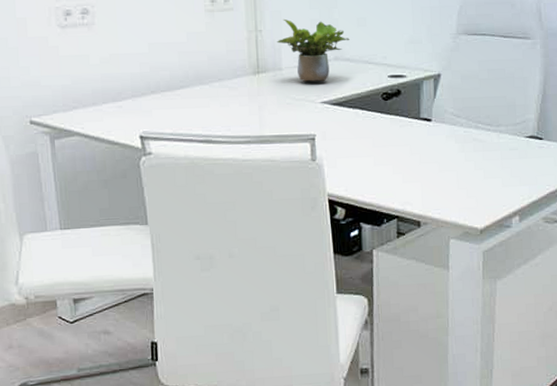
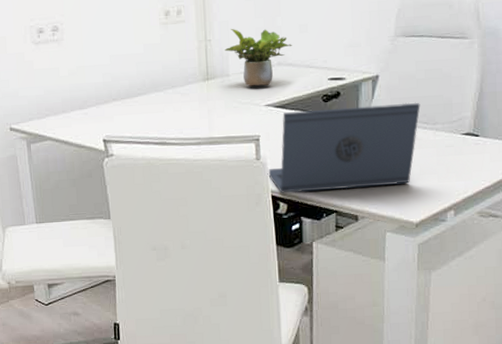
laptop: none [323,103,484,198] -> present [267,102,420,194]

